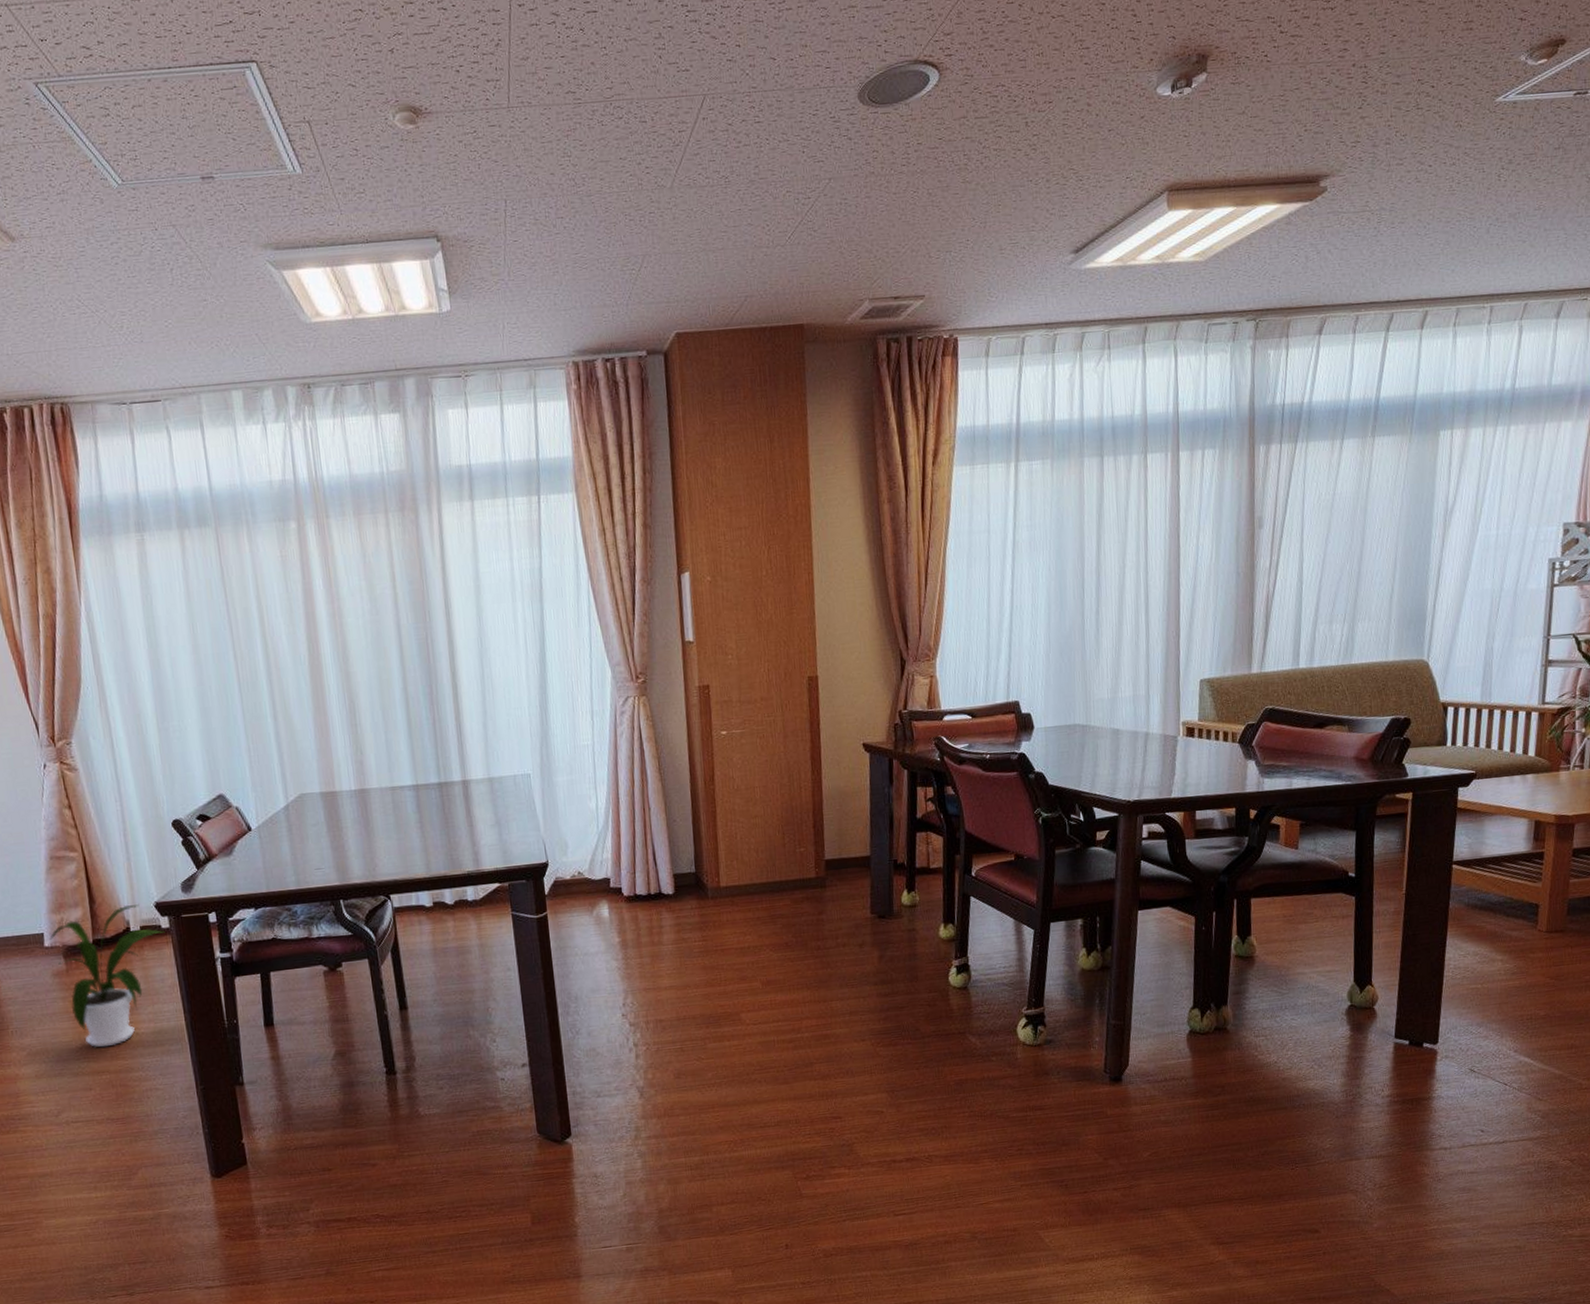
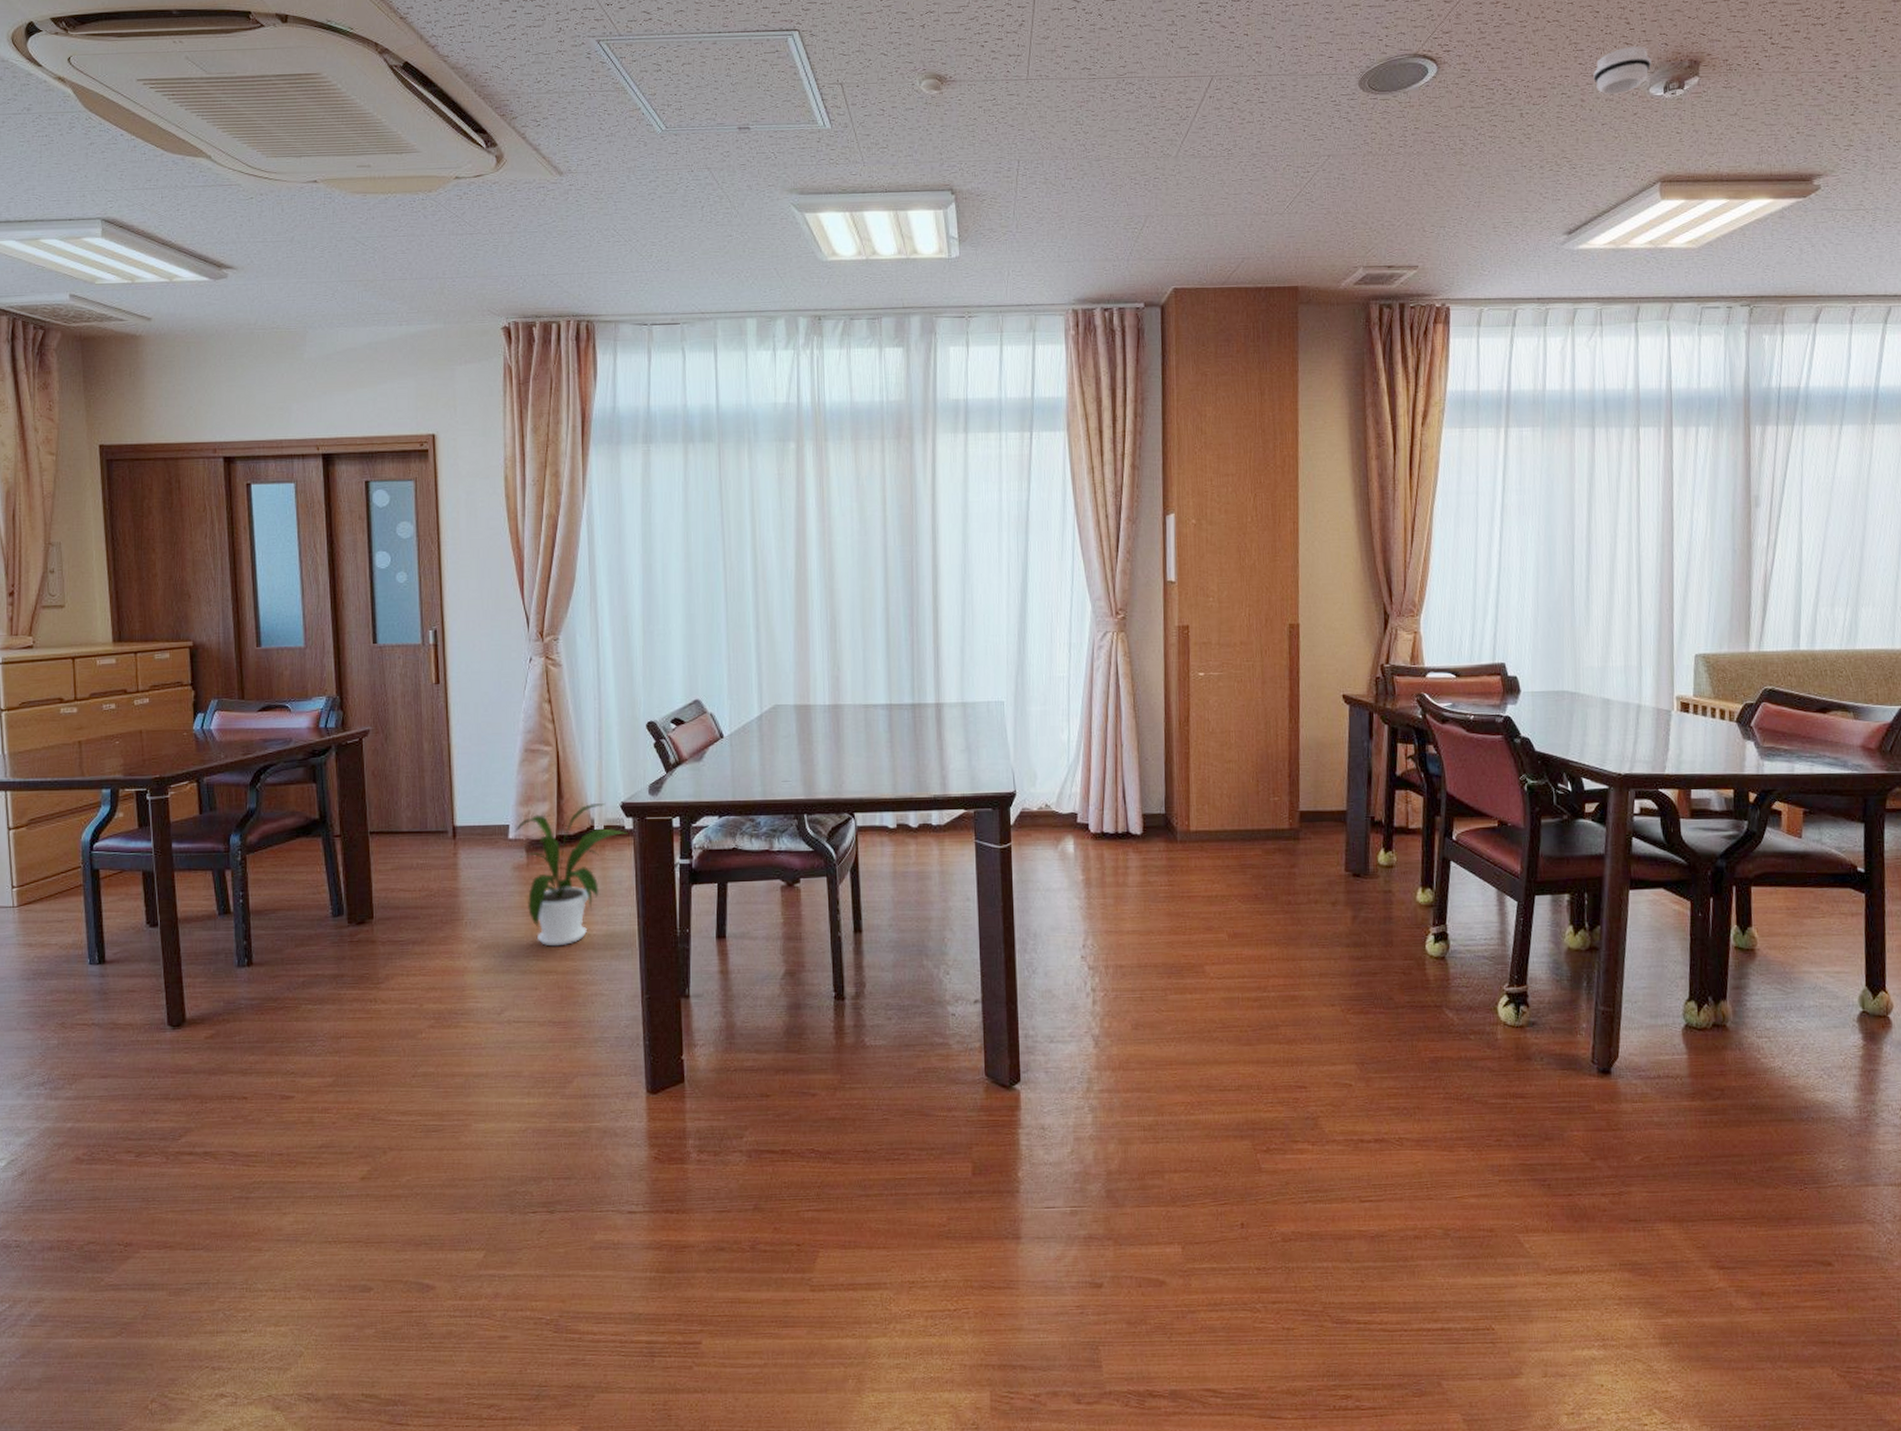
smoke detector: none [1099,40,1159,98] -> present [1593,45,1652,95]

